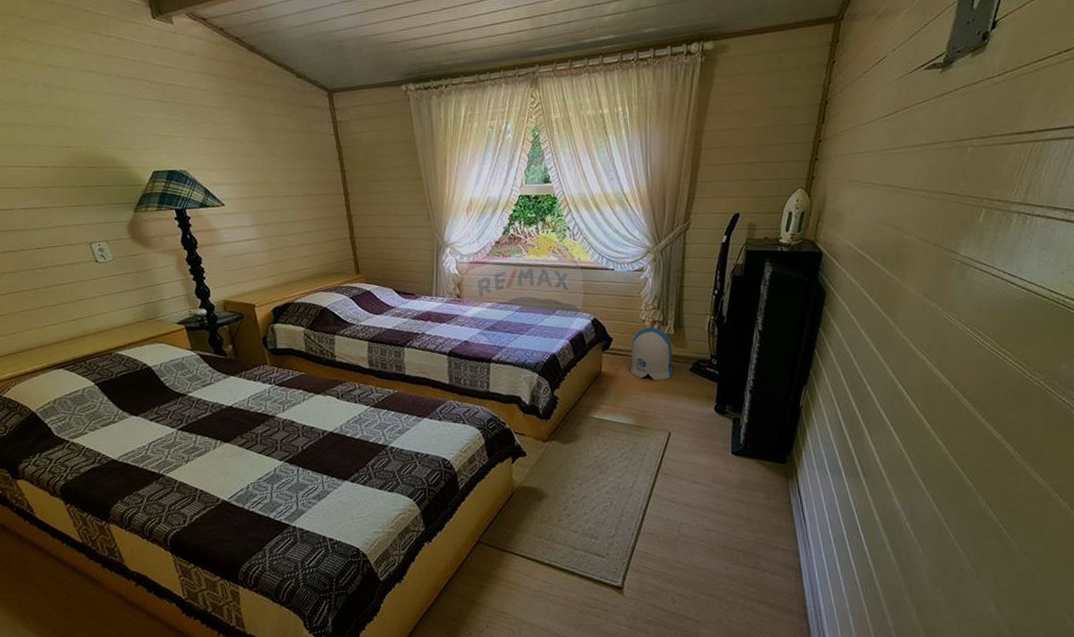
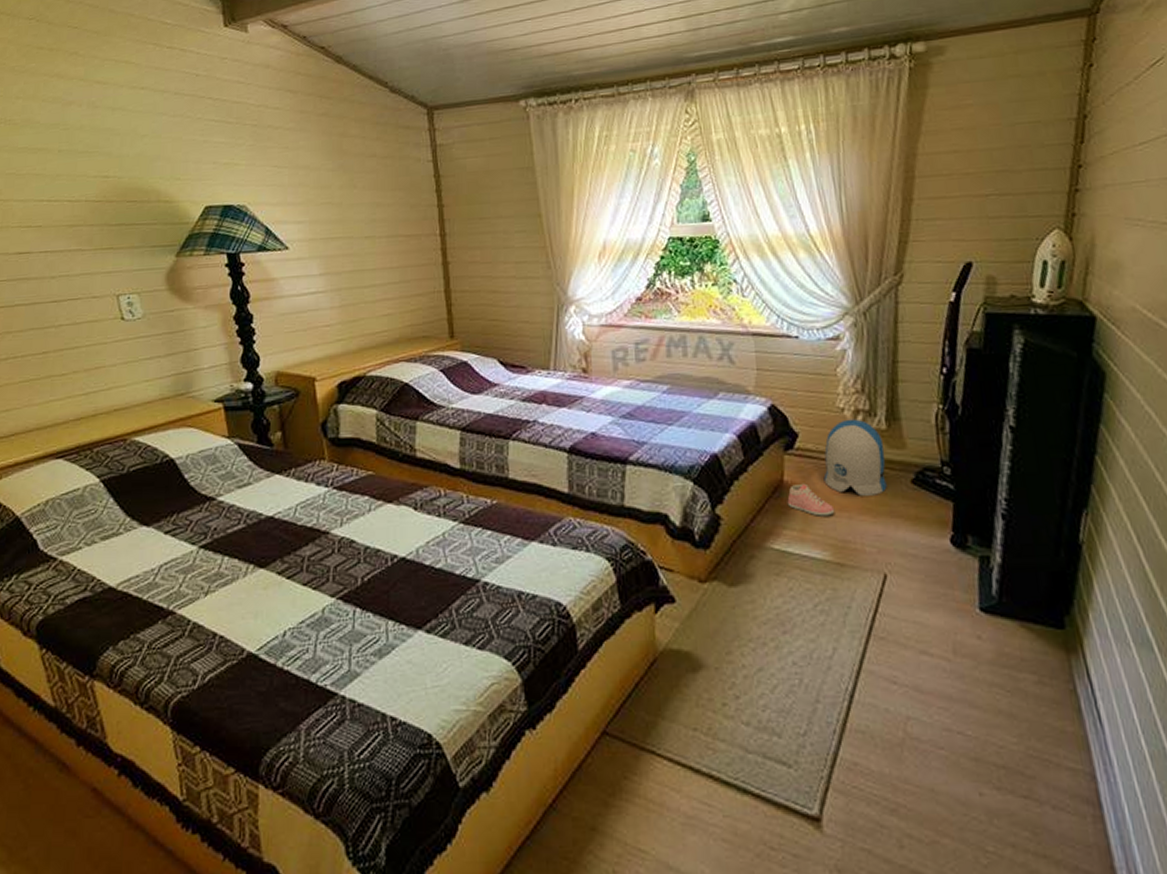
sneaker: none [604,373,637,395] -> present [787,483,835,516]

